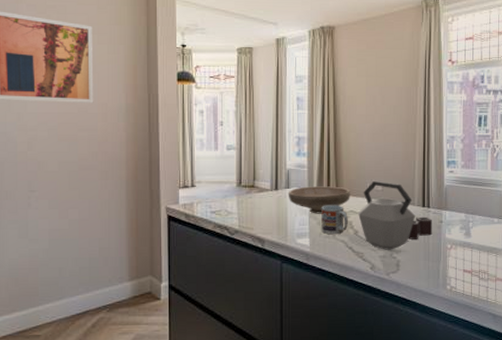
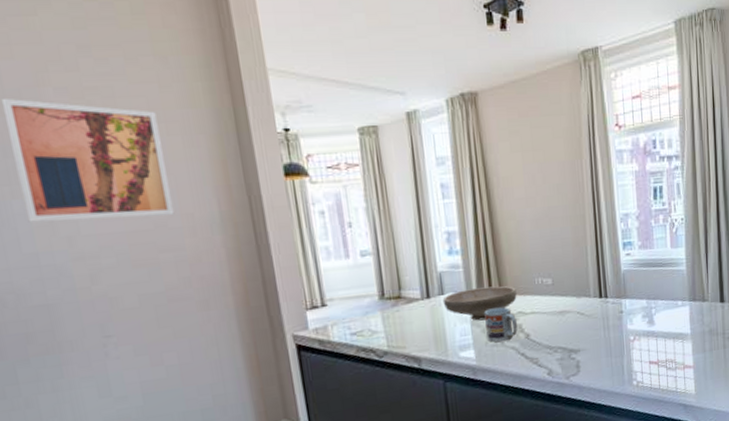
kettle: present [358,180,433,250] -> none [528,274,613,352]

